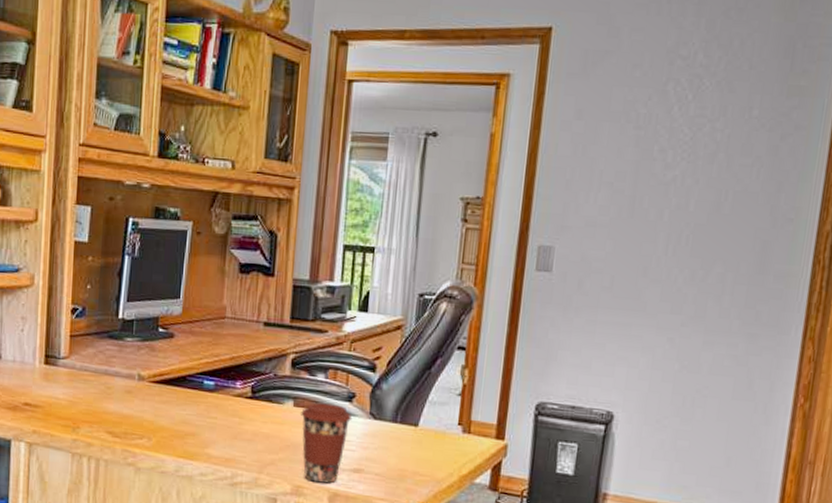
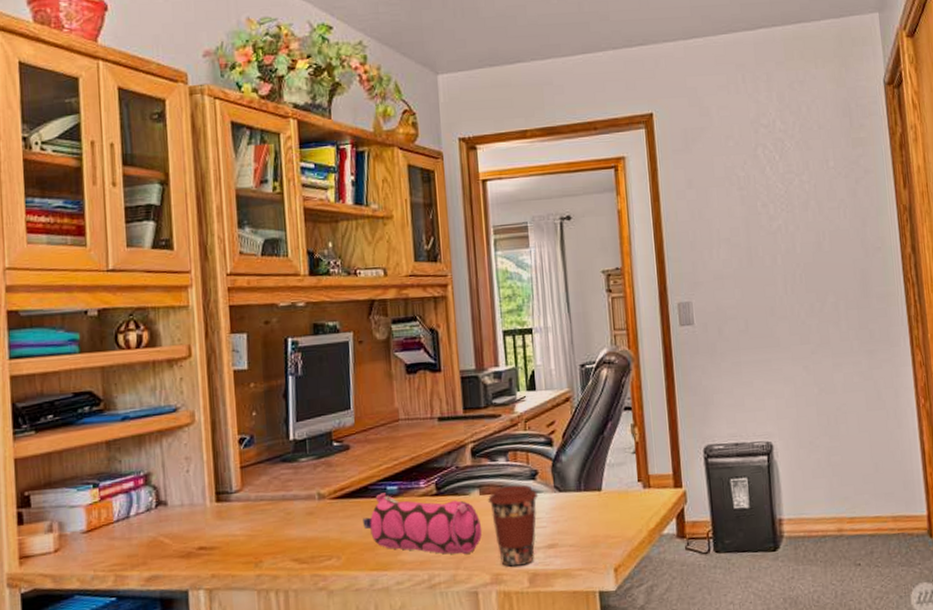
pencil case: none [177,386,291,461] -> present [363,493,483,554]

